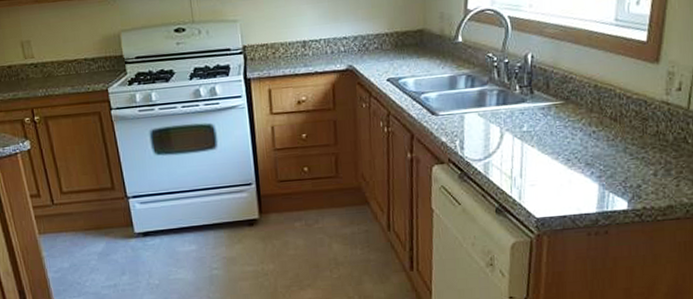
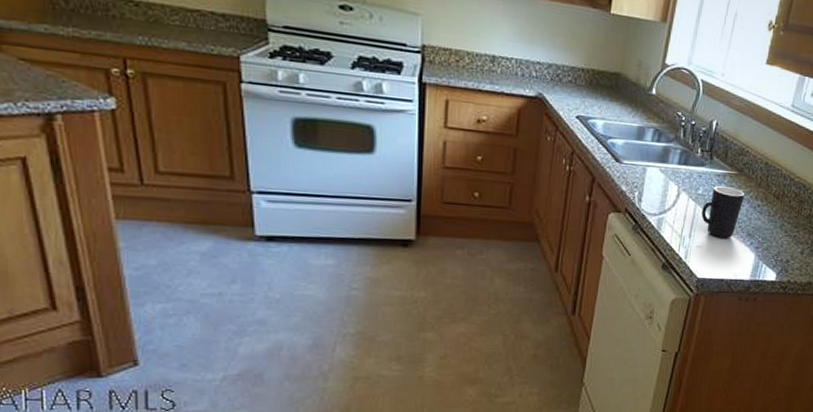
mug: none [530,118,577,173] -> present [701,185,745,239]

